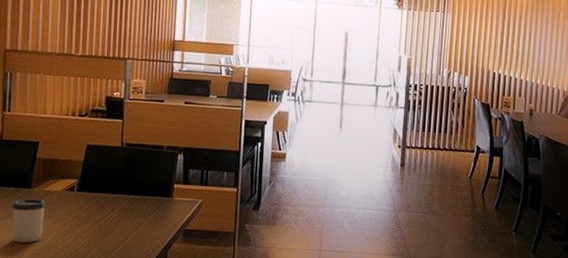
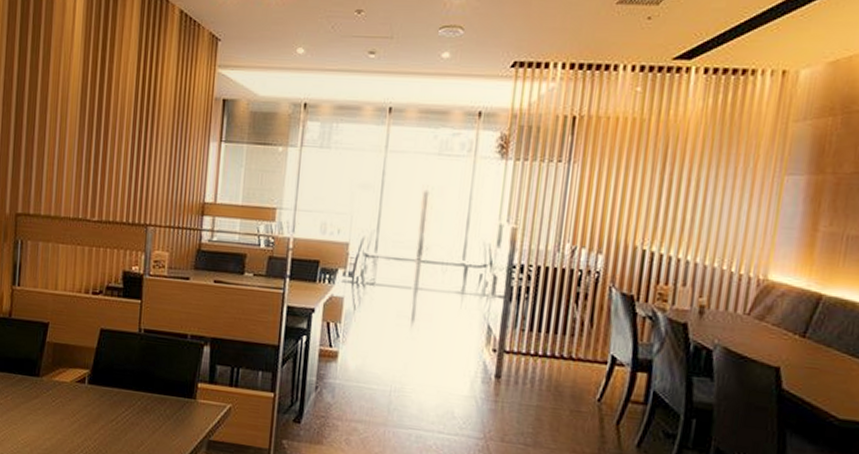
cup: present [12,199,46,243] -> none [19,389,55,441]

